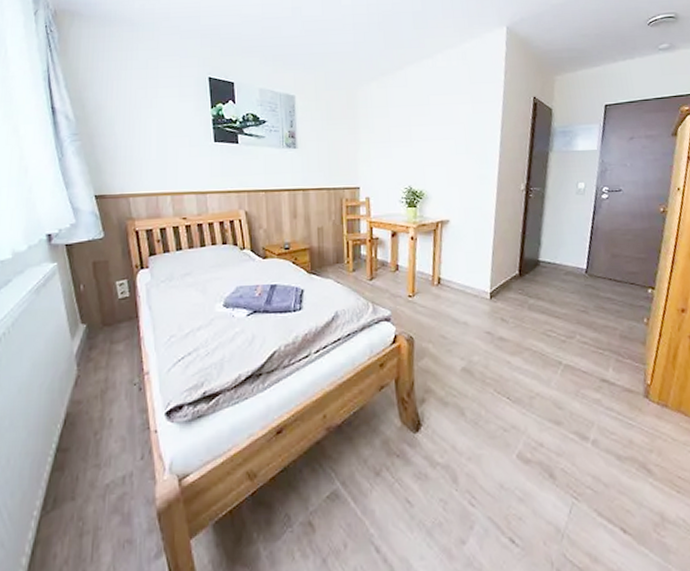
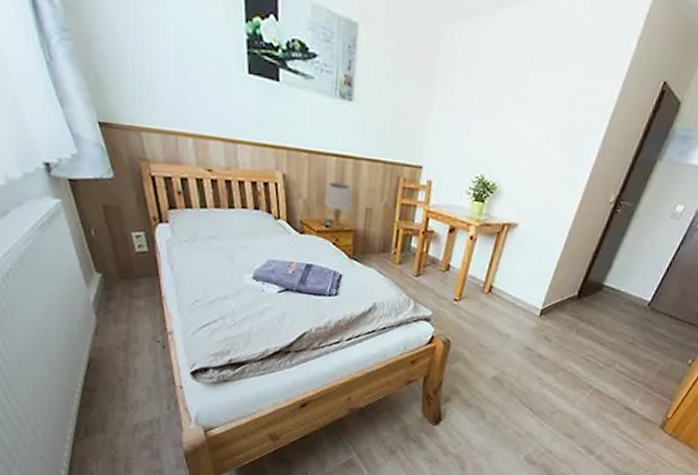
table lamp: none [282,210,305,251] -> present [324,181,352,231]

